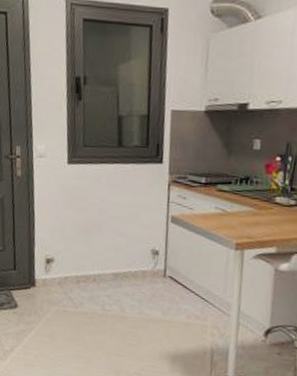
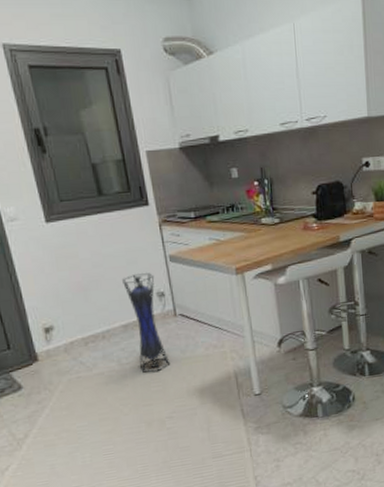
lantern: none [120,227,153,327] -> present [122,273,171,373]

